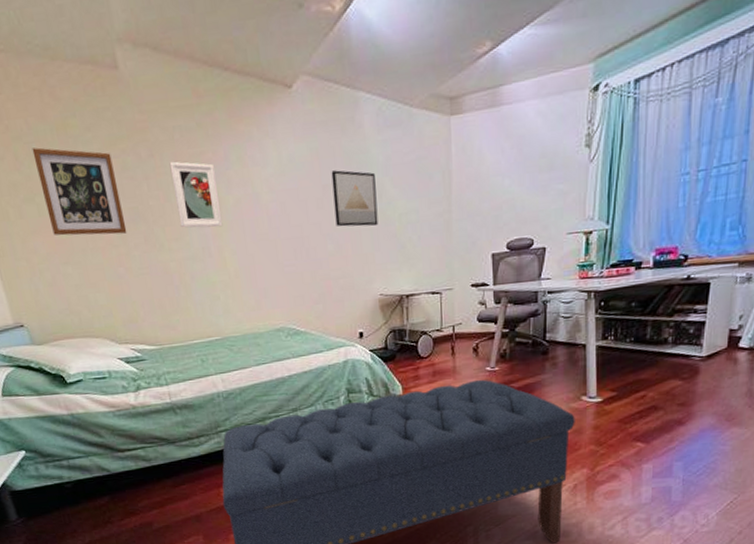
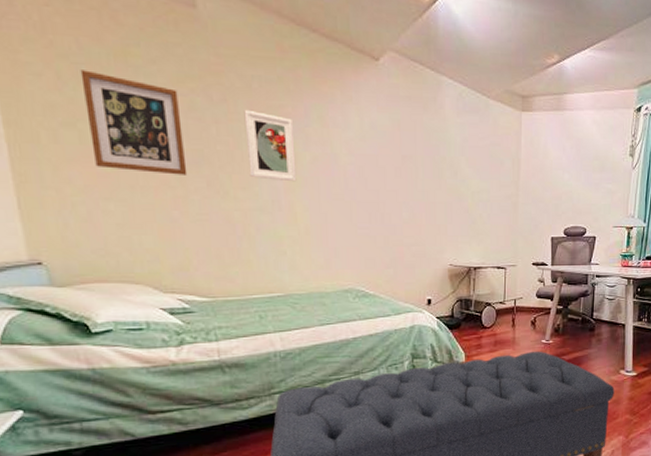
wall art: present [331,170,378,227] -> none [411,143,452,200]

